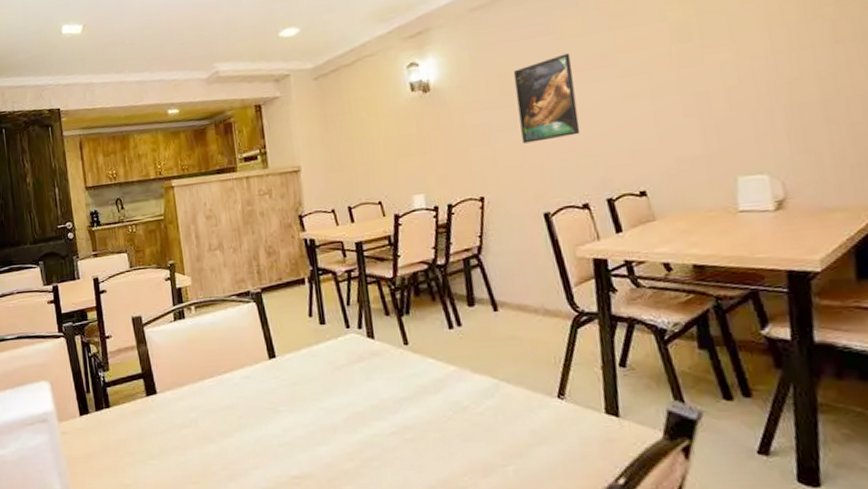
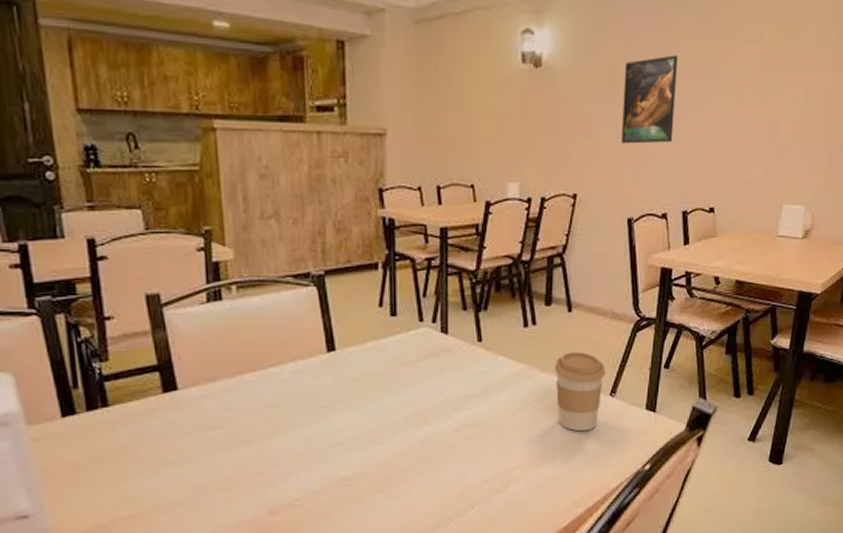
coffee cup: none [488,351,548,438] -> present [554,351,605,432]

